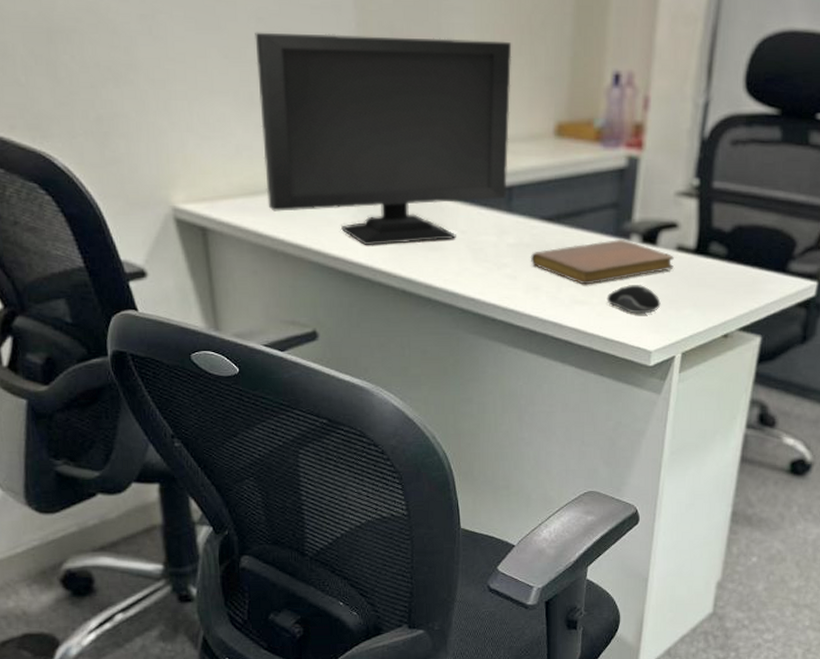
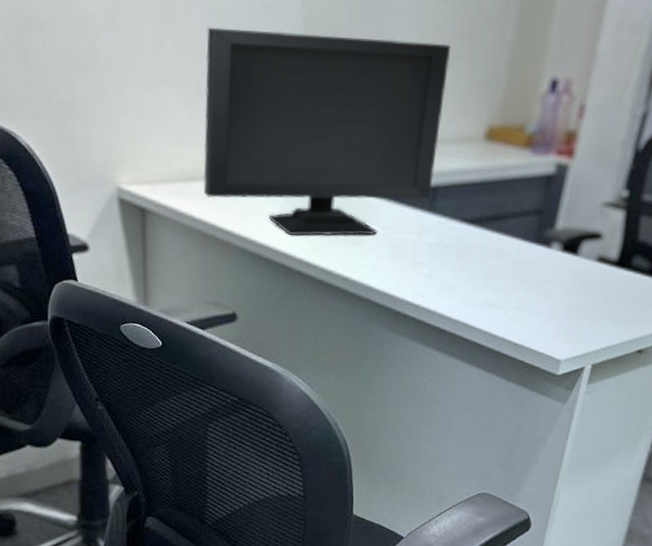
notebook: present [530,240,674,285] -> none [447,246,594,289]
computer mouse: present [607,285,661,314] -> none [520,292,576,323]

